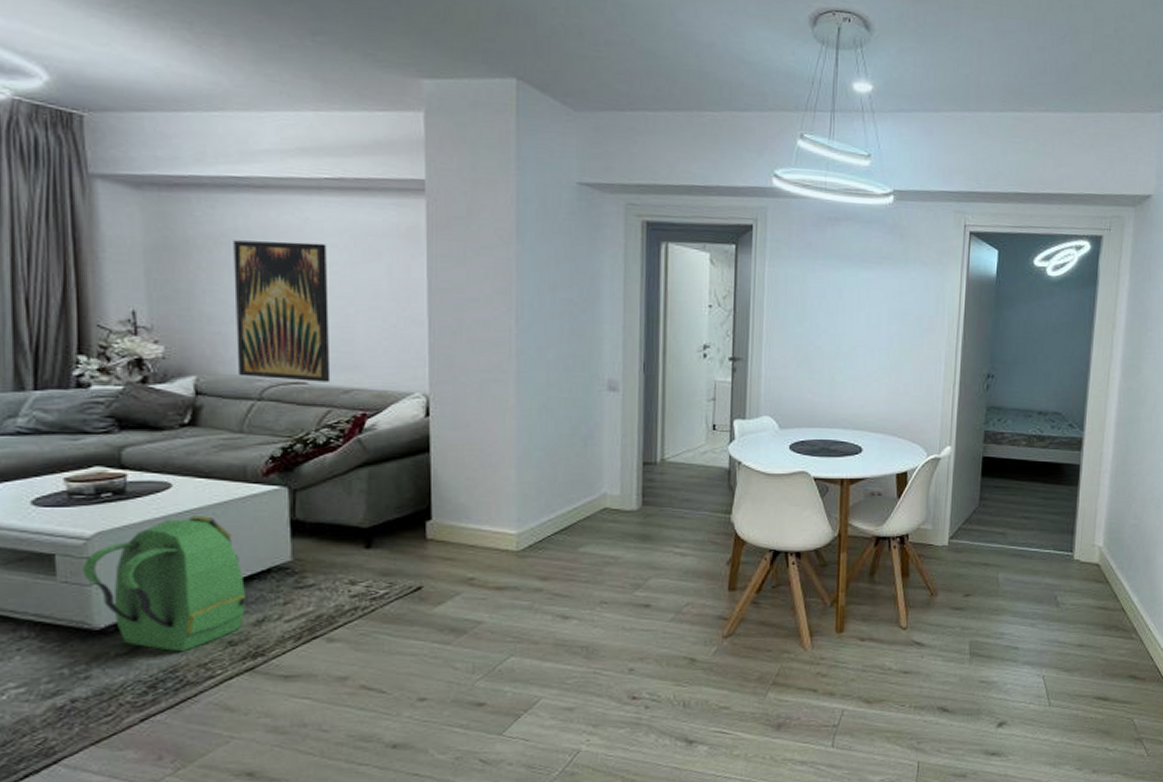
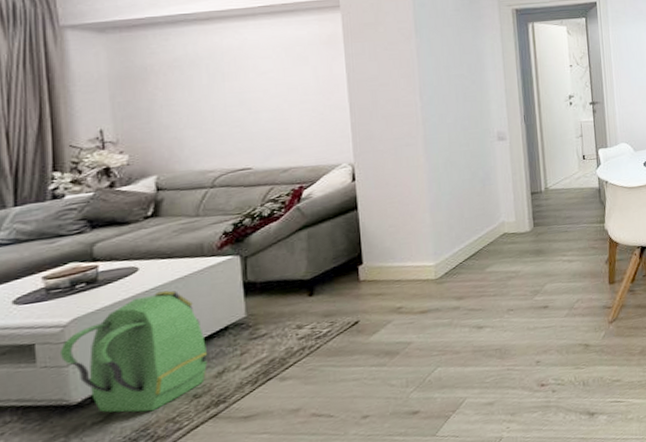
wall art: present [233,240,331,382] -> none [185,57,272,171]

